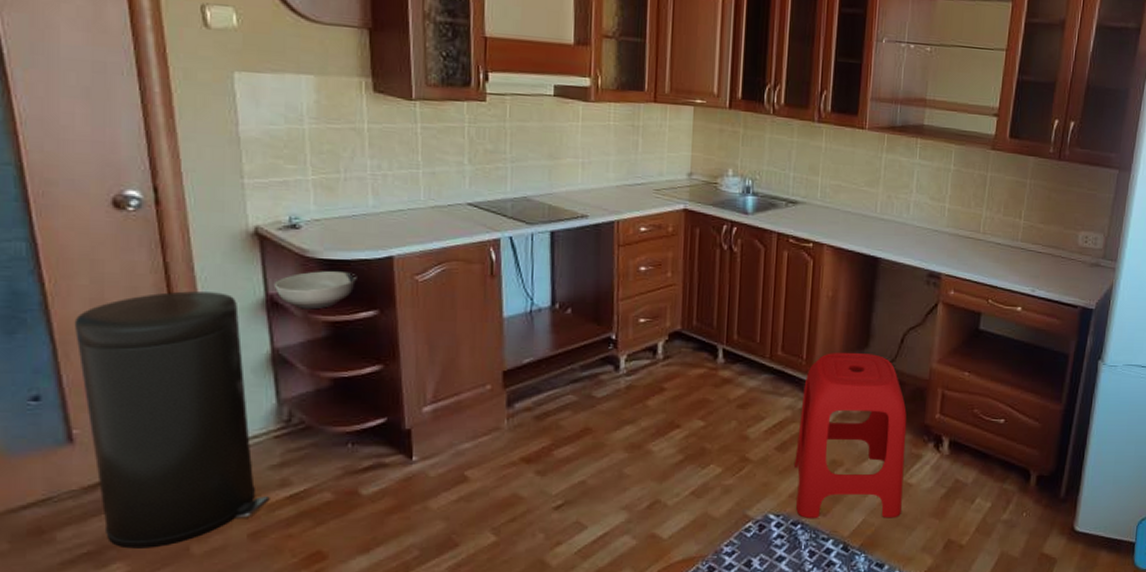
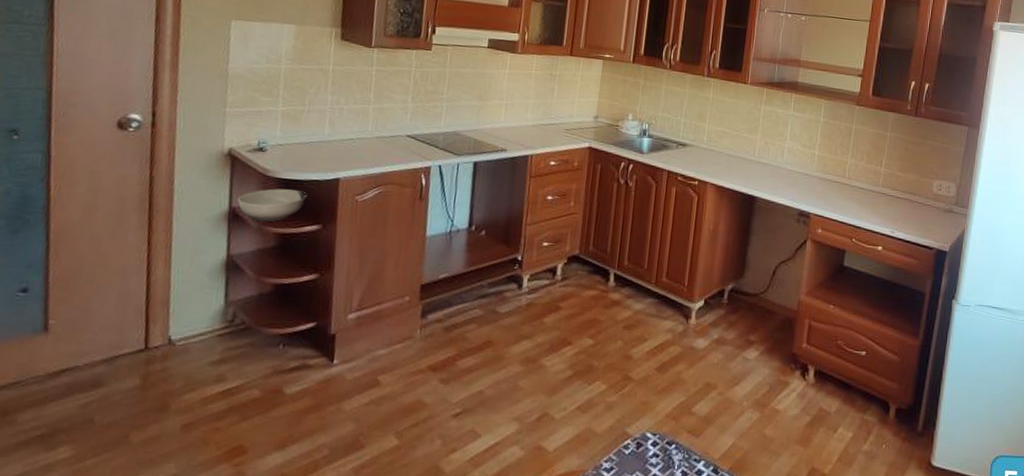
pedal bin: present [74,291,270,549] -> none [60,201,206,434]
stool: present [795,352,907,518] -> none [672,281,777,443]

